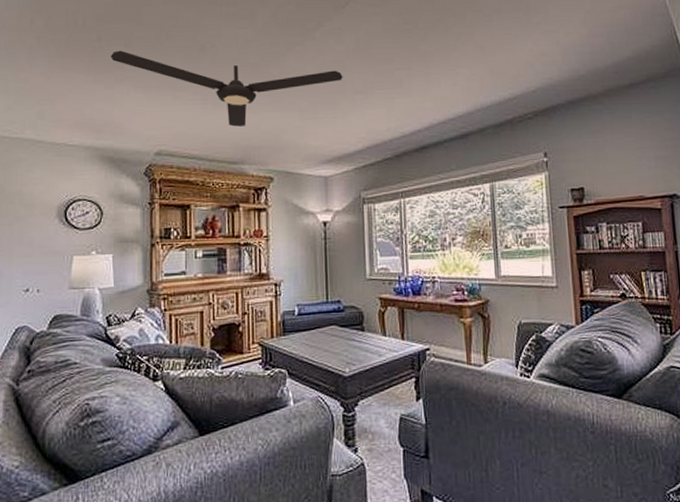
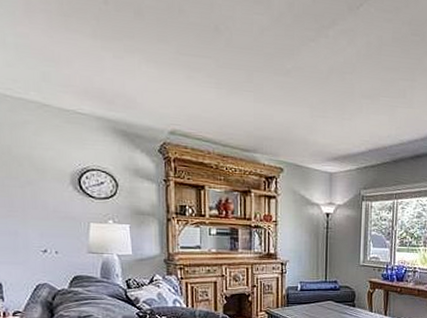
ceiling fan: present [110,50,343,127] -> none [118,17,352,116]

